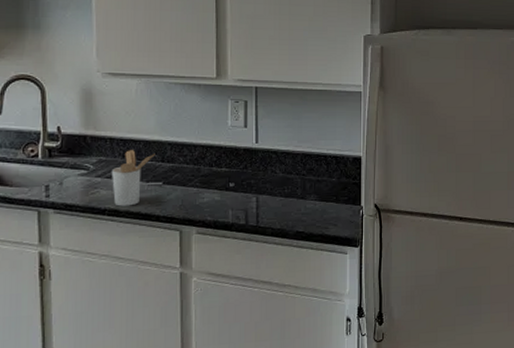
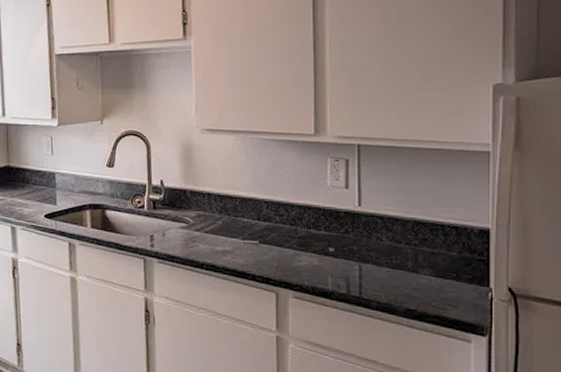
utensil holder: present [112,150,155,207] -> none [210,206,251,263]

